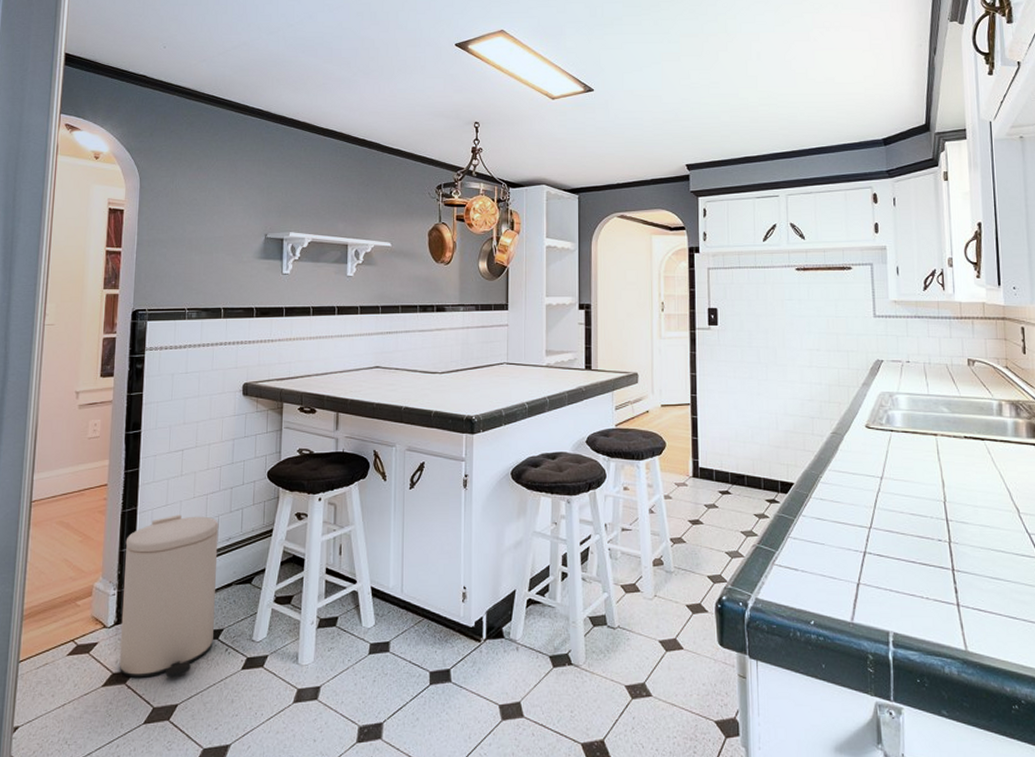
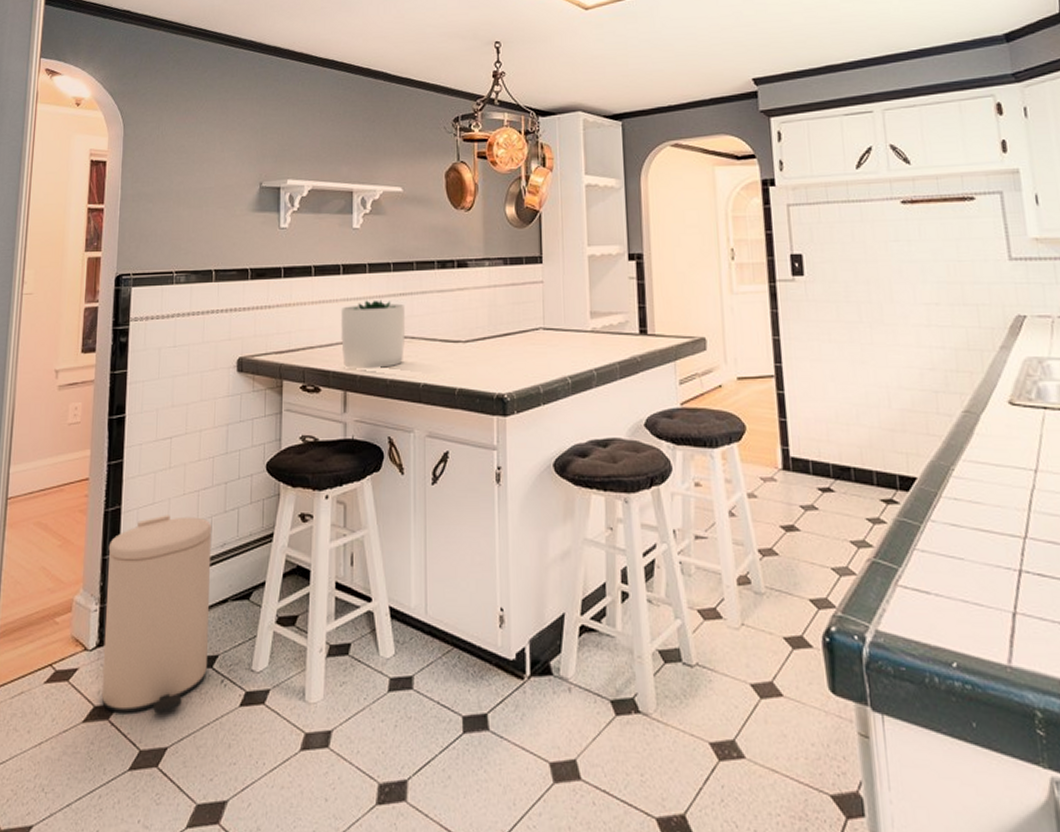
planter: none [335,337,391,395] -> present [341,299,406,370]

